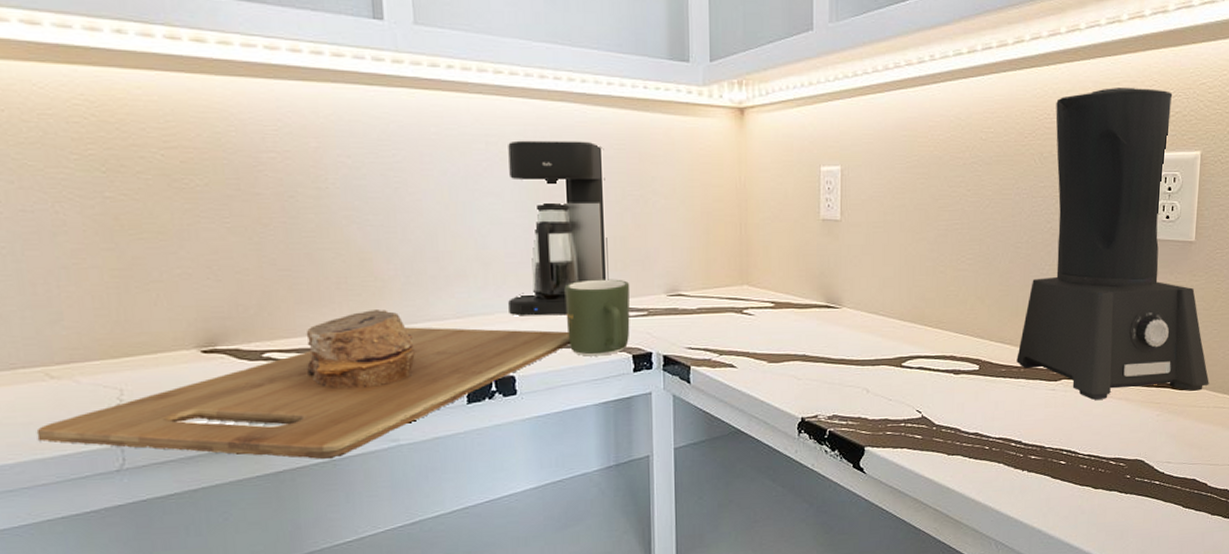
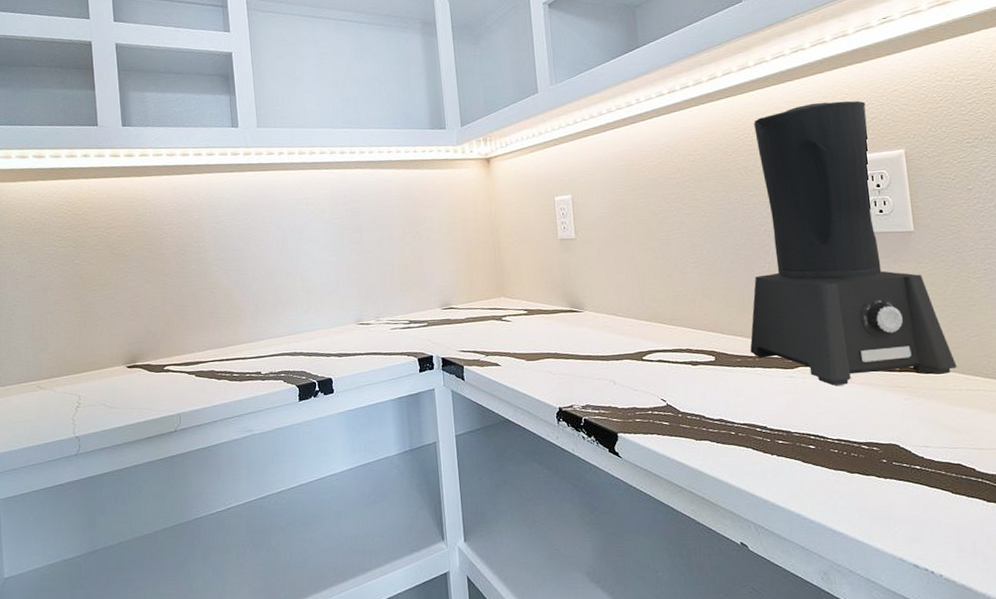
cutting board: present [36,310,570,460] -> none [30,331,371,447]
coffee maker: present [508,140,609,317] -> none [321,195,397,332]
mug: present [564,279,630,356] -> none [364,298,415,361]

